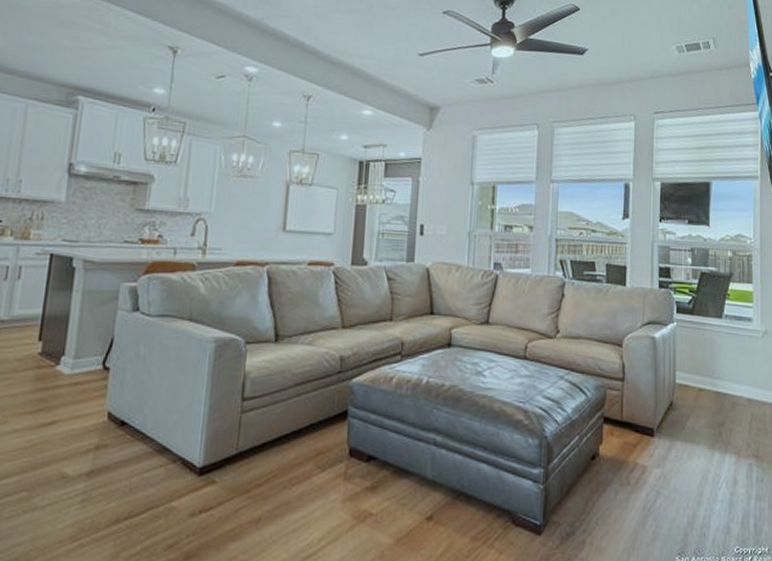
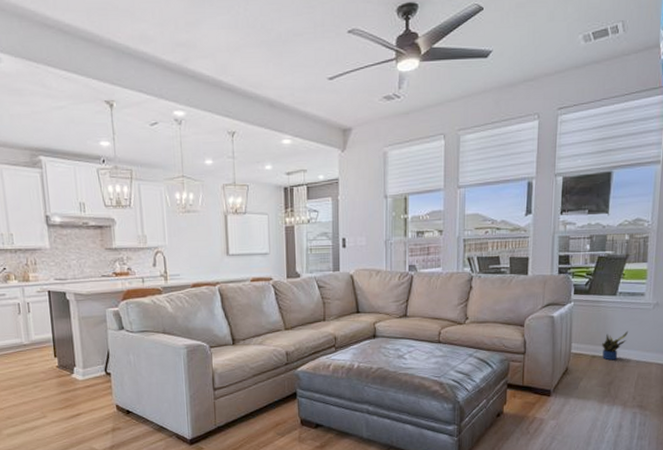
potted plant: none [710,361,738,396] -> present [602,331,629,361]

